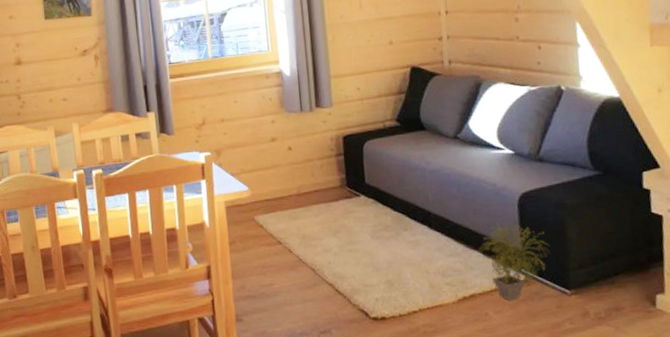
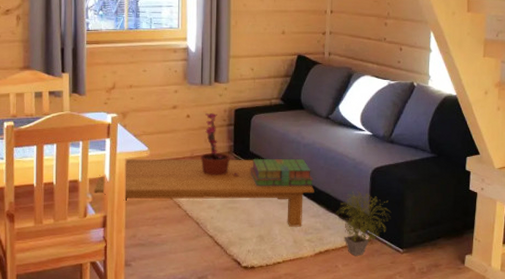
coffee table: none [193,192,449,269] -> present [93,159,314,227]
potted plant: none [308,142,354,214] -> present [200,112,238,176]
stack of books: none [368,188,447,224] -> present [250,159,313,187]

